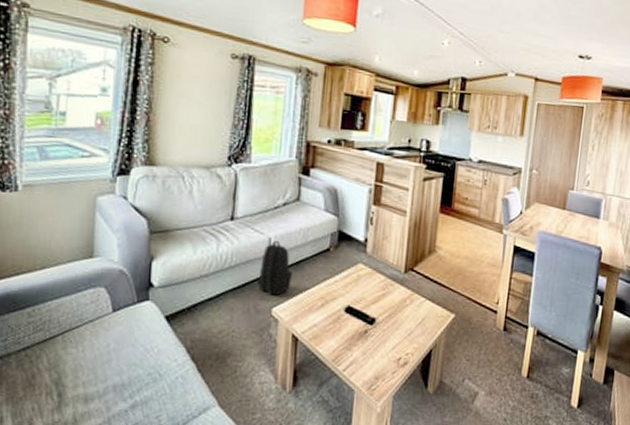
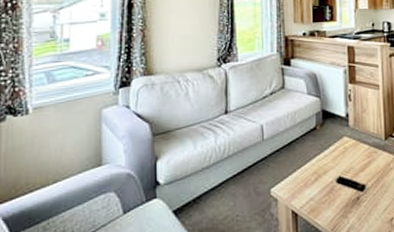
backpack: present [256,240,292,296] -> none [254,126,286,177]

